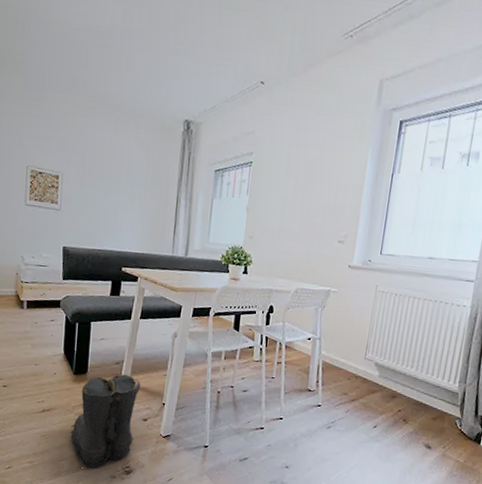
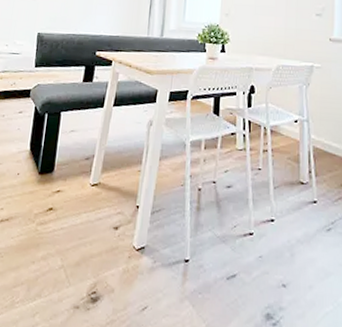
boots: present [71,374,141,468] -> none [30,172,113,296]

